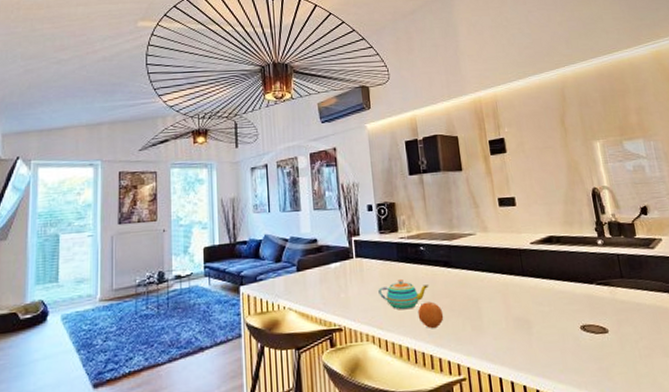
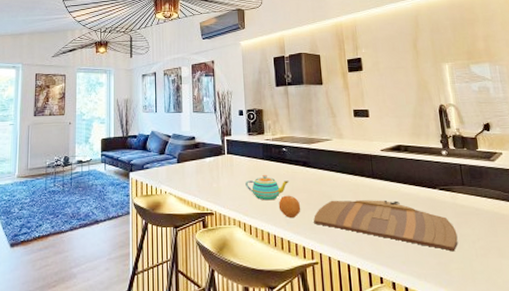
cutting board: none [459,300,620,354] -> present [314,200,458,252]

